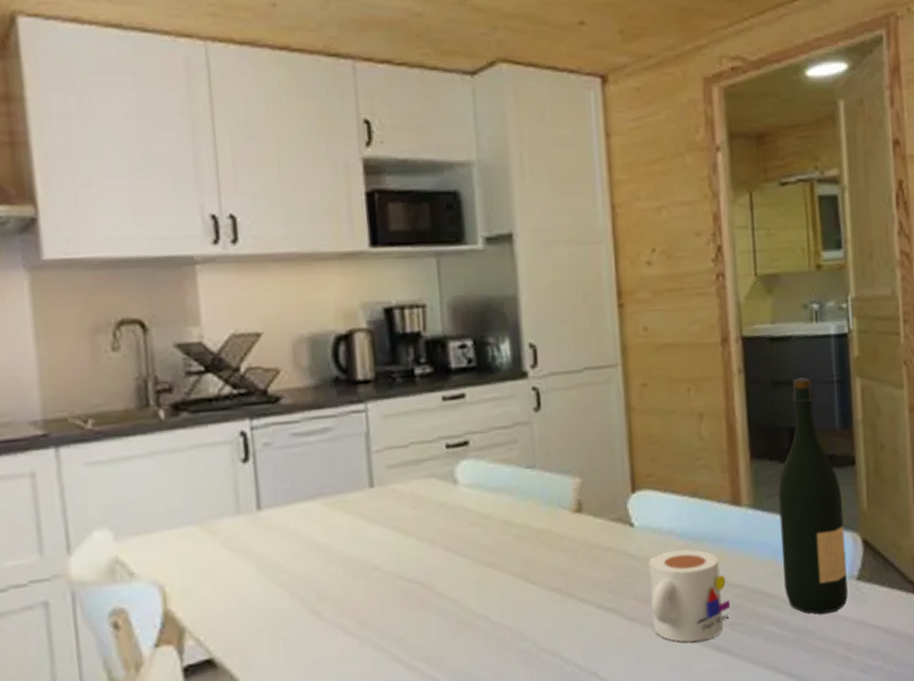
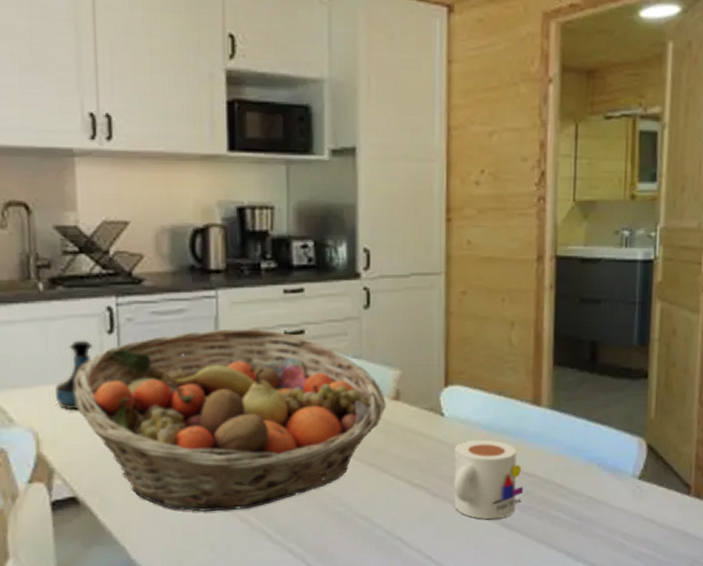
tequila bottle: none [183,472,225,555] -> present [56,340,93,409]
fruit basket: none [205,442,568,664] -> present [74,327,386,512]
wine bottle: present [778,377,848,614] -> none [573,297,633,505]

